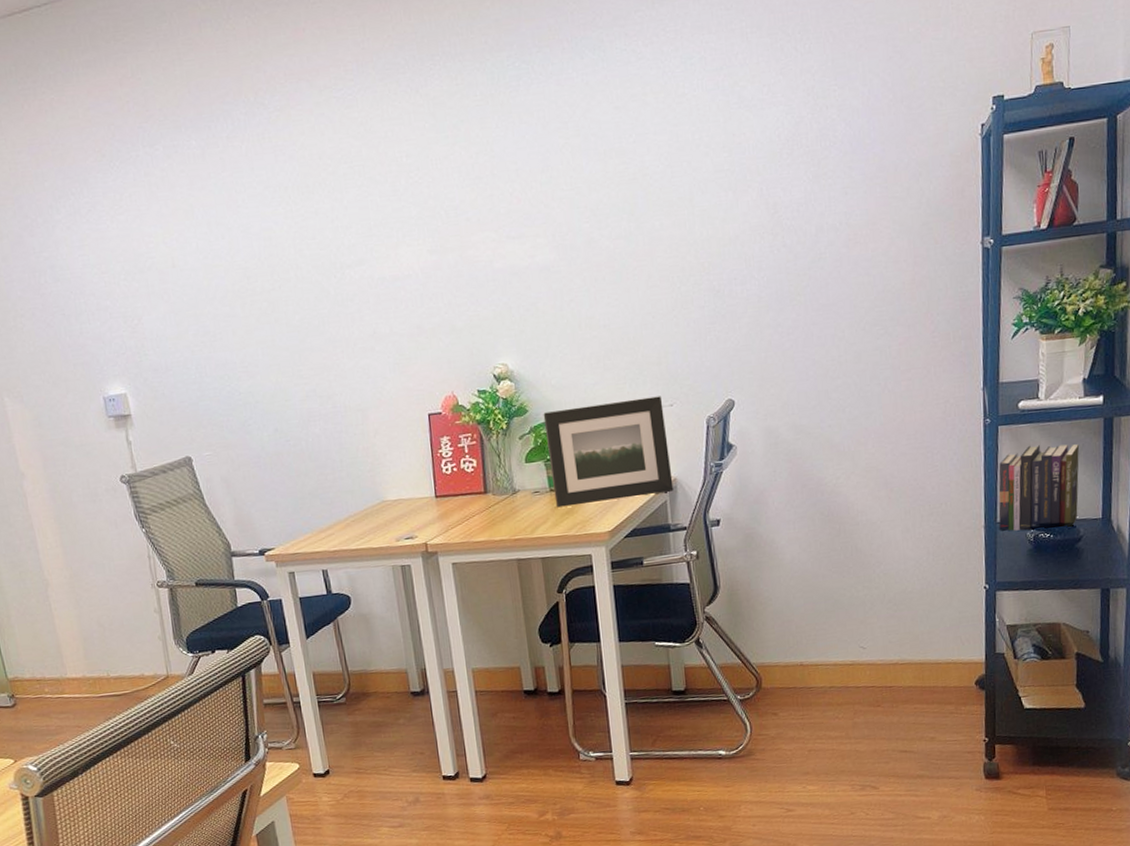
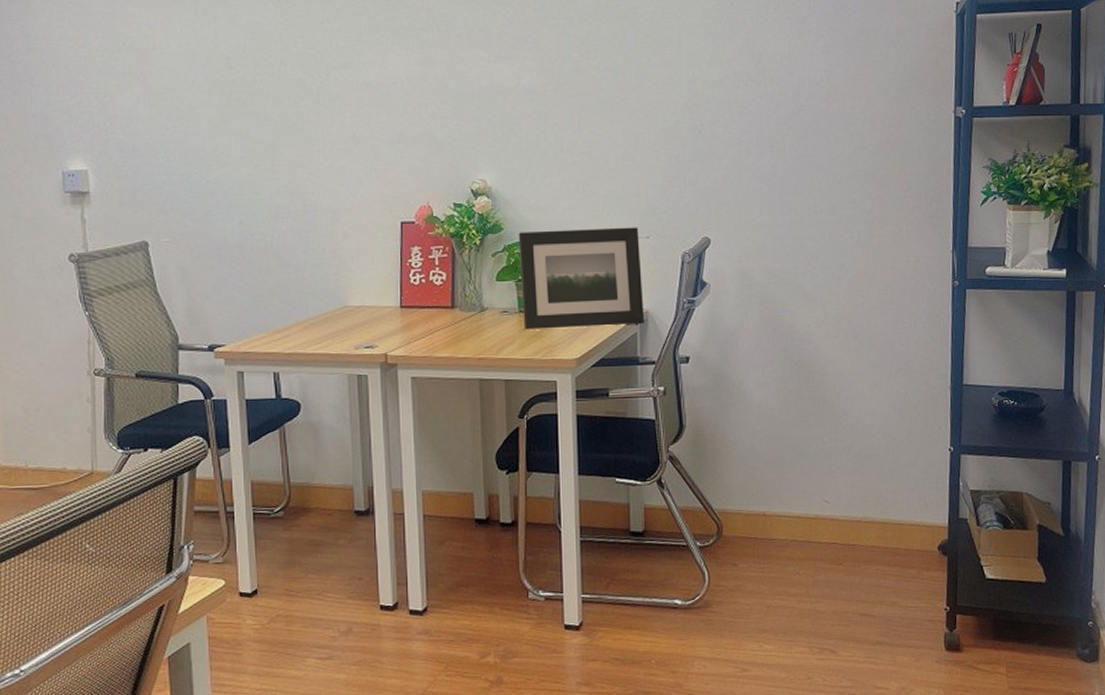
books: present [998,443,1079,531] -> none [964,311,1043,398]

